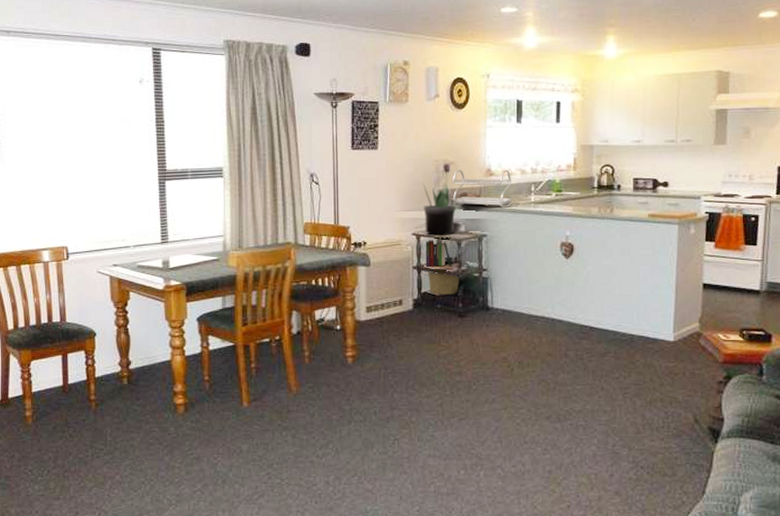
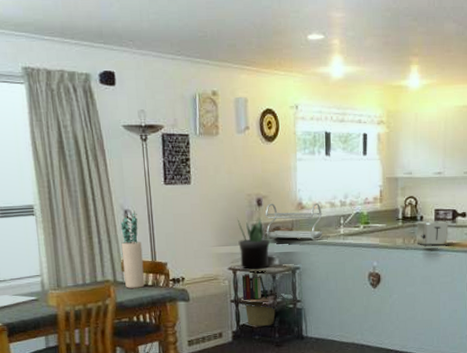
vase: none [305,174,326,252] -> present [120,210,145,289]
toaster: none [613,190,649,217] -> present [416,221,448,247]

